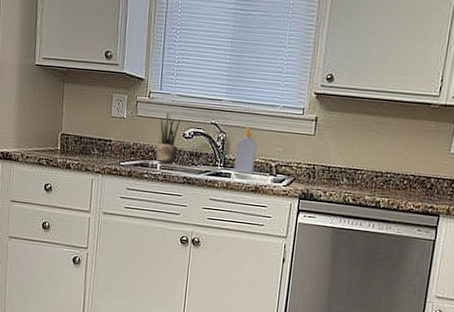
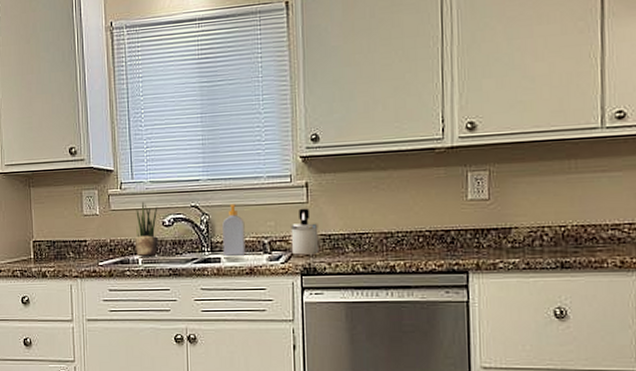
soap dispenser: none [294,139,322,183] -> present [290,208,320,255]

